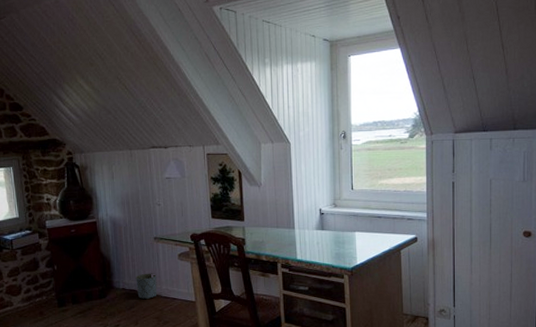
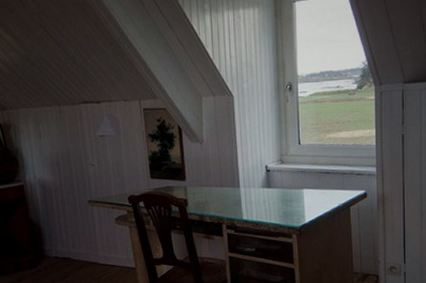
planter: present [136,273,157,300] -> none [69,239,94,268]

